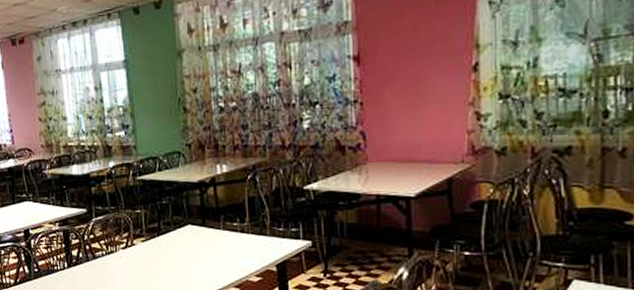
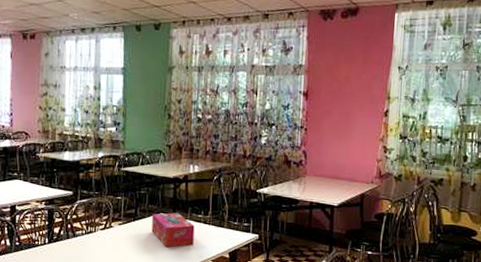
tissue box: none [179,223,231,264] -> present [151,212,195,248]

